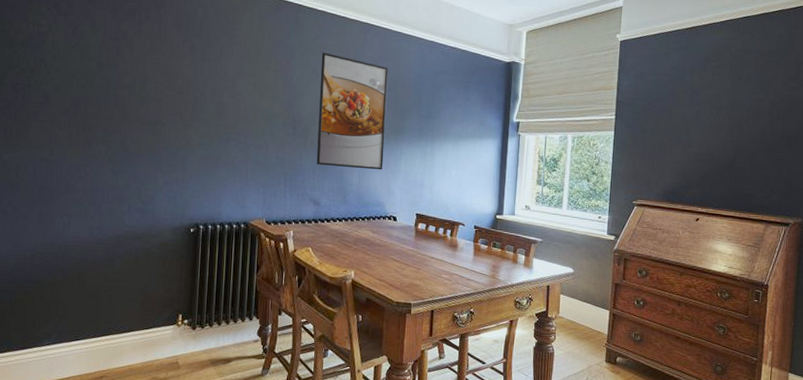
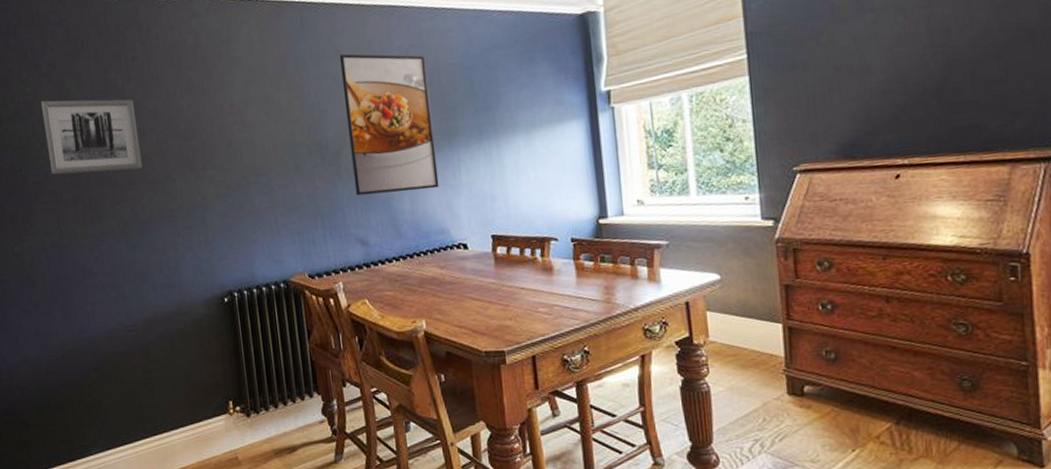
wall art: none [52,34,140,109] -> present [41,99,143,175]

